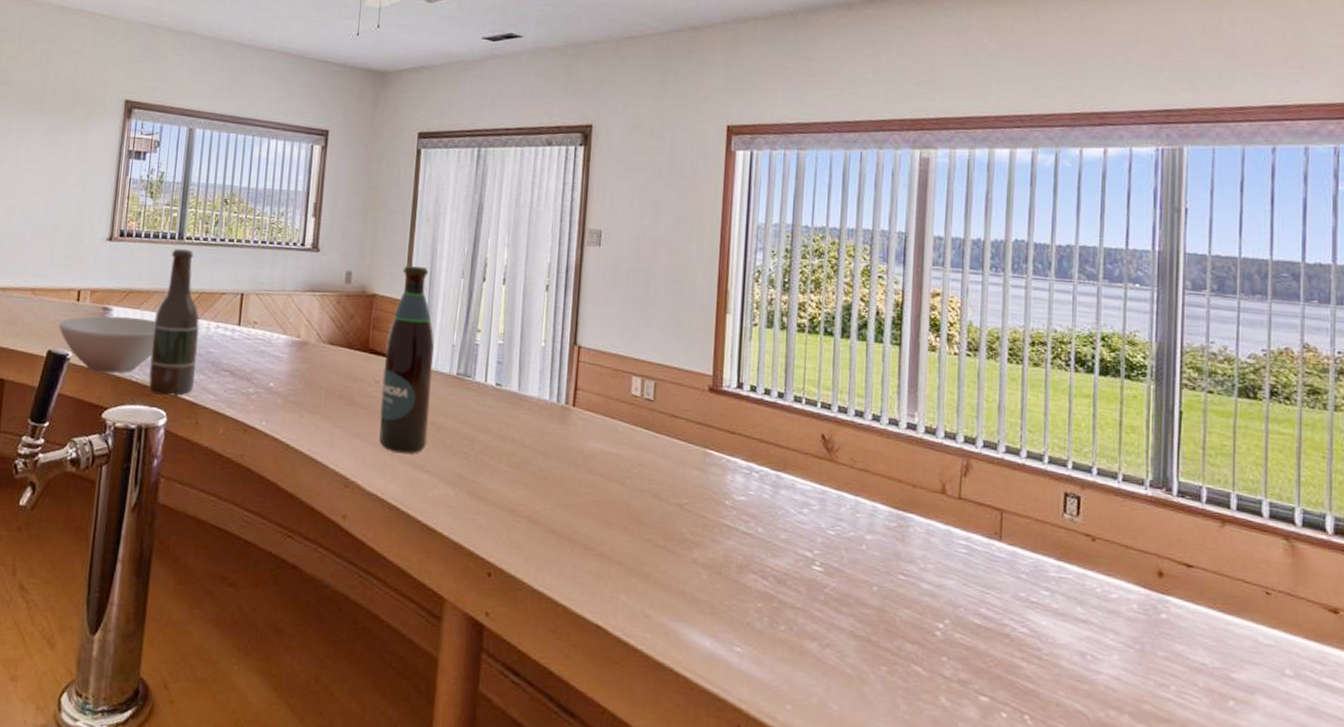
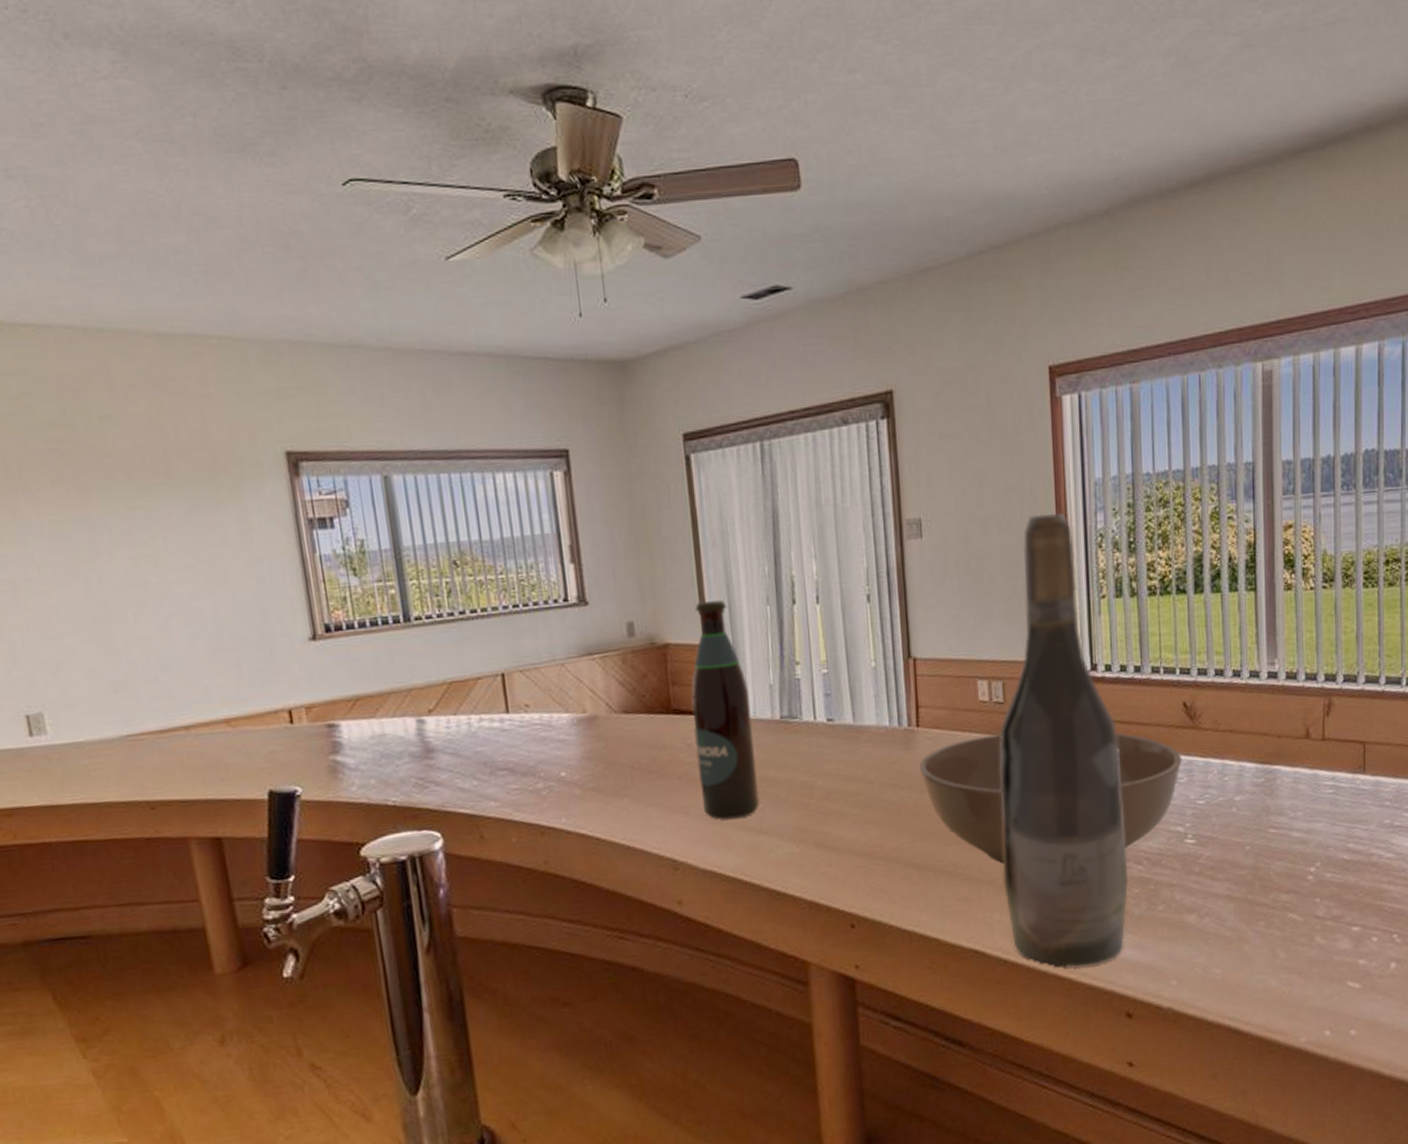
bowl: present [59,316,155,374] -> none [274,728,406,804]
beer bottle: present [148,248,200,395] -> none [397,631,468,813]
bowl: none [570,426,816,561] -> present [919,732,1182,864]
wine bottle: none [633,244,757,669] -> present [999,513,1128,967]

